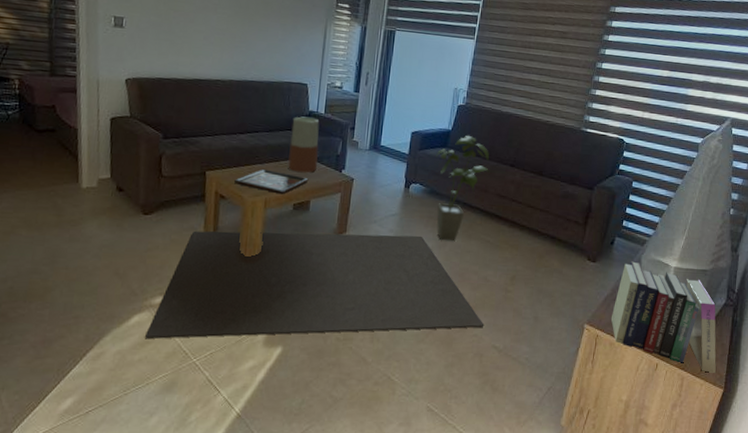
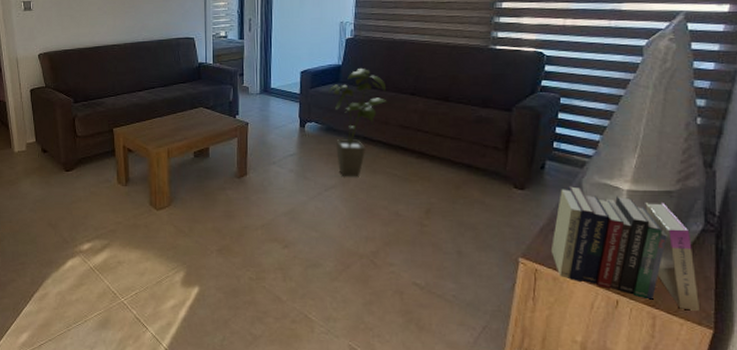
rug: present [145,230,485,339] -> none [79,173,401,281]
decorative tray: present [234,168,309,195] -> none [139,121,206,144]
vase: present [288,116,320,173] -> none [184,69,213,122]

